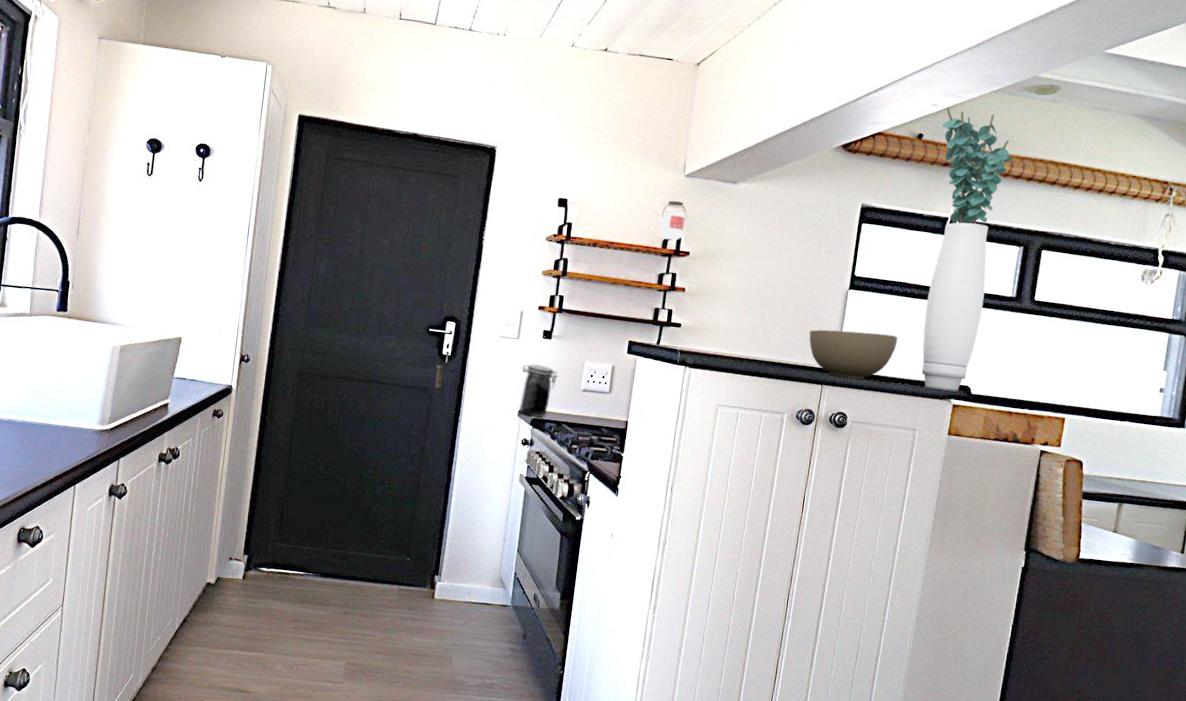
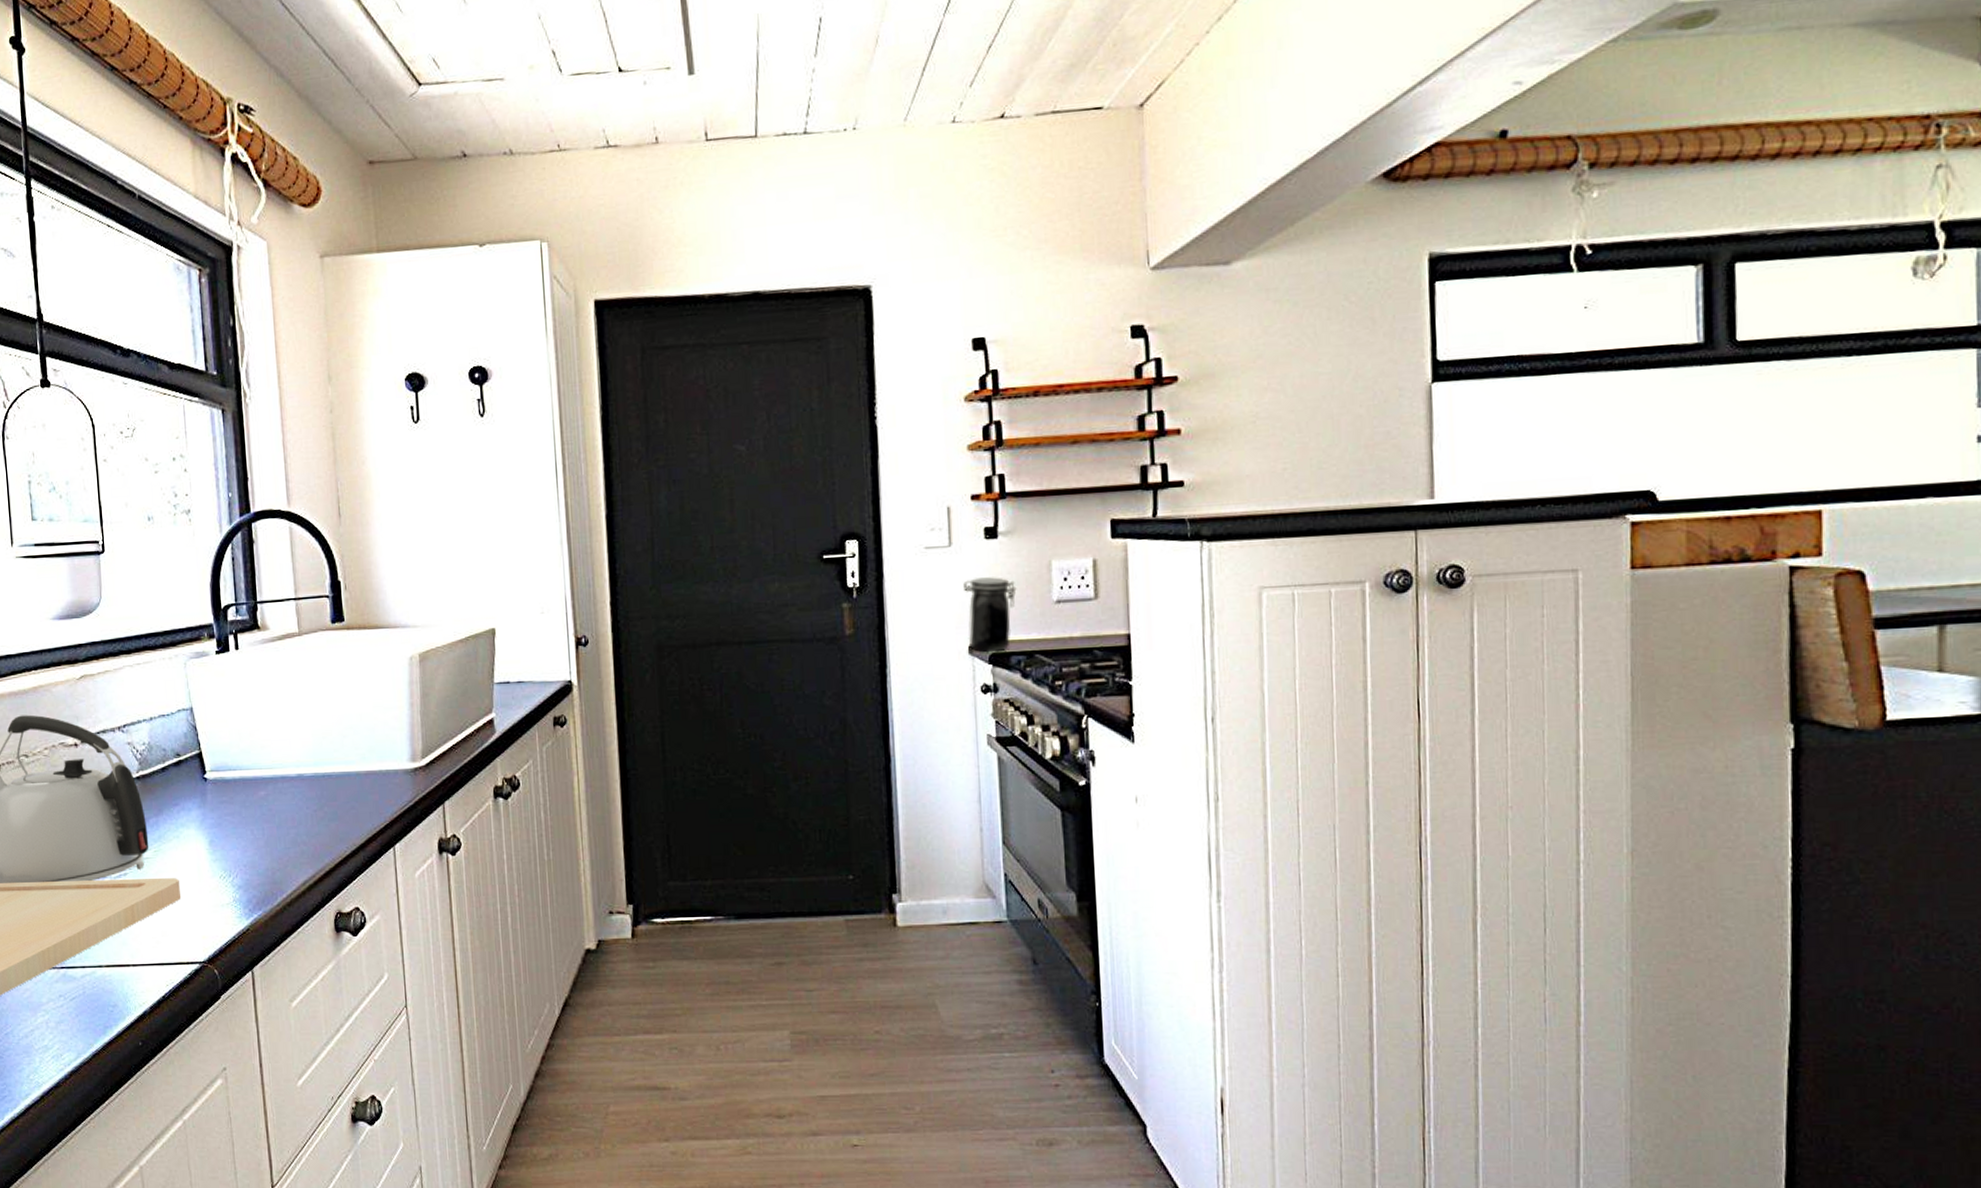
jar: present [660,200,687,241] -> none [1126,306,1164,365]
bowl: present [809,329,898,380] -> none [1382,436,1524,515]
vase: present [922,108,1011,392] -> none [1535,76,1658,506]

